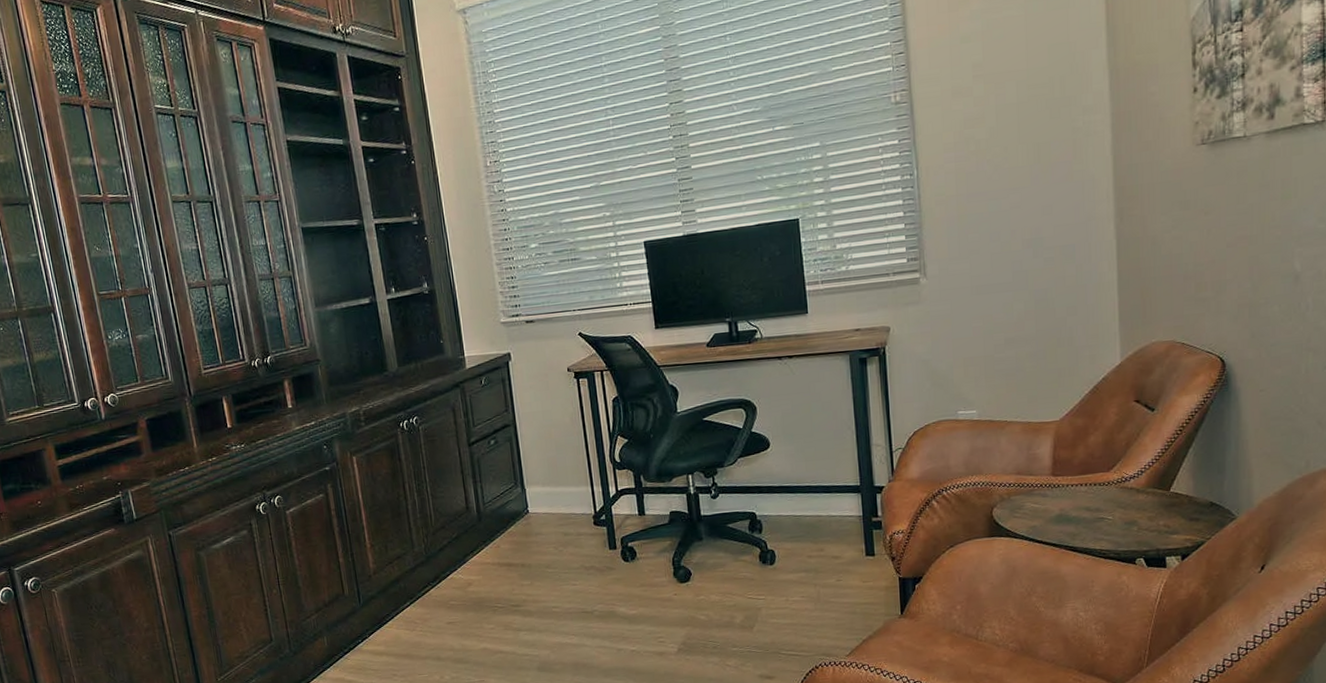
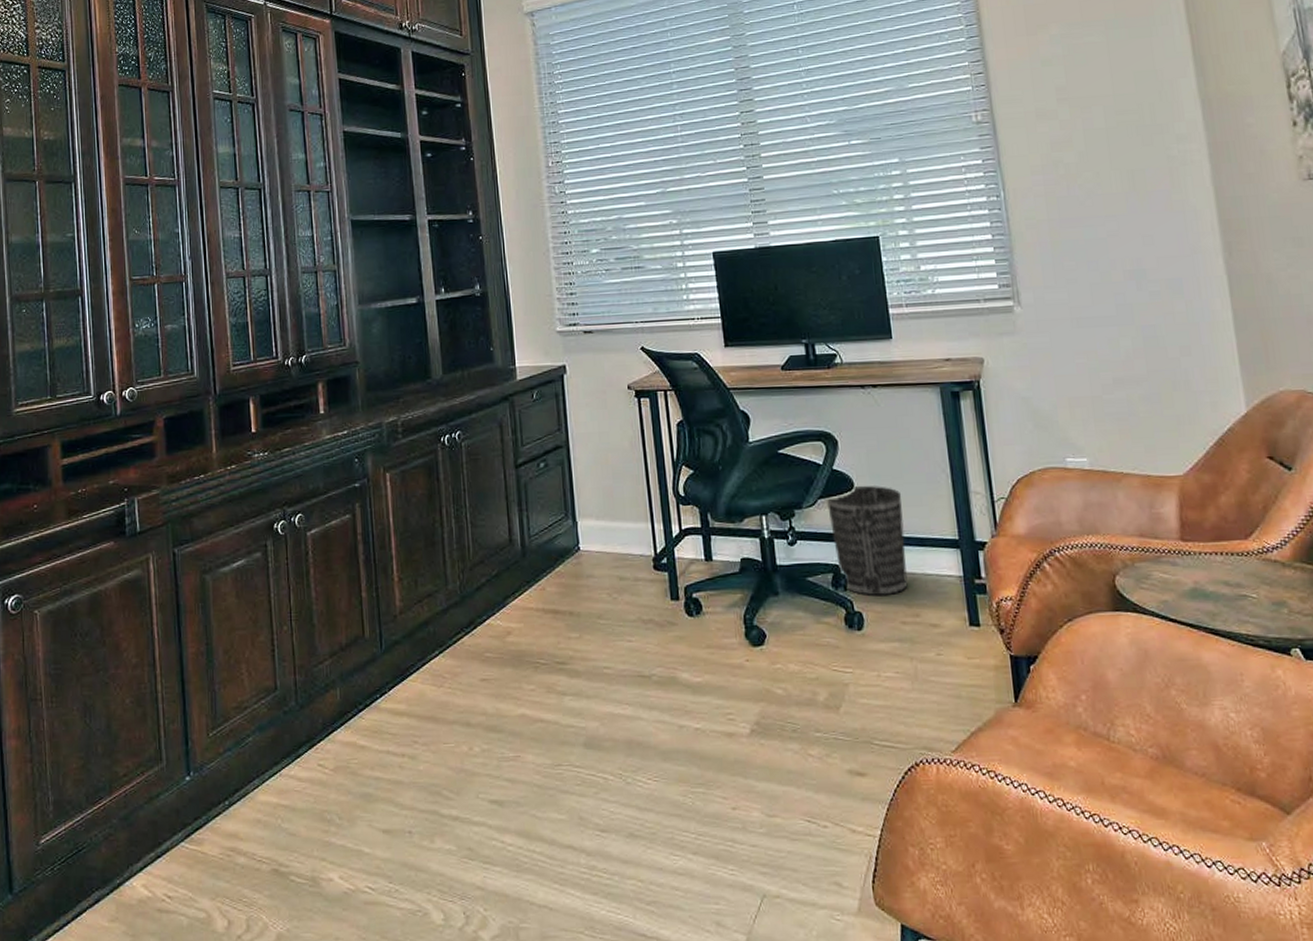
wastebasket: none [746,444,815,537] -> present [827,485,908,597]

